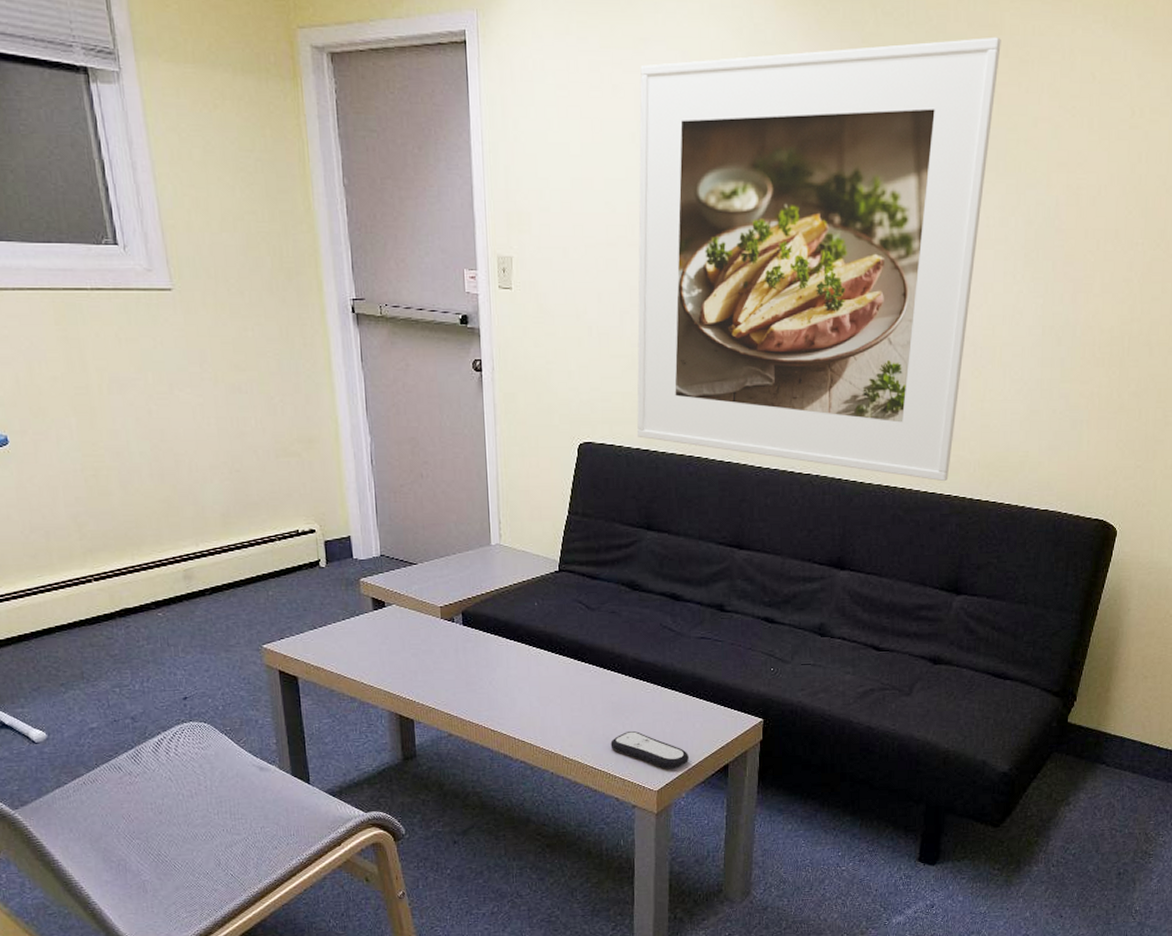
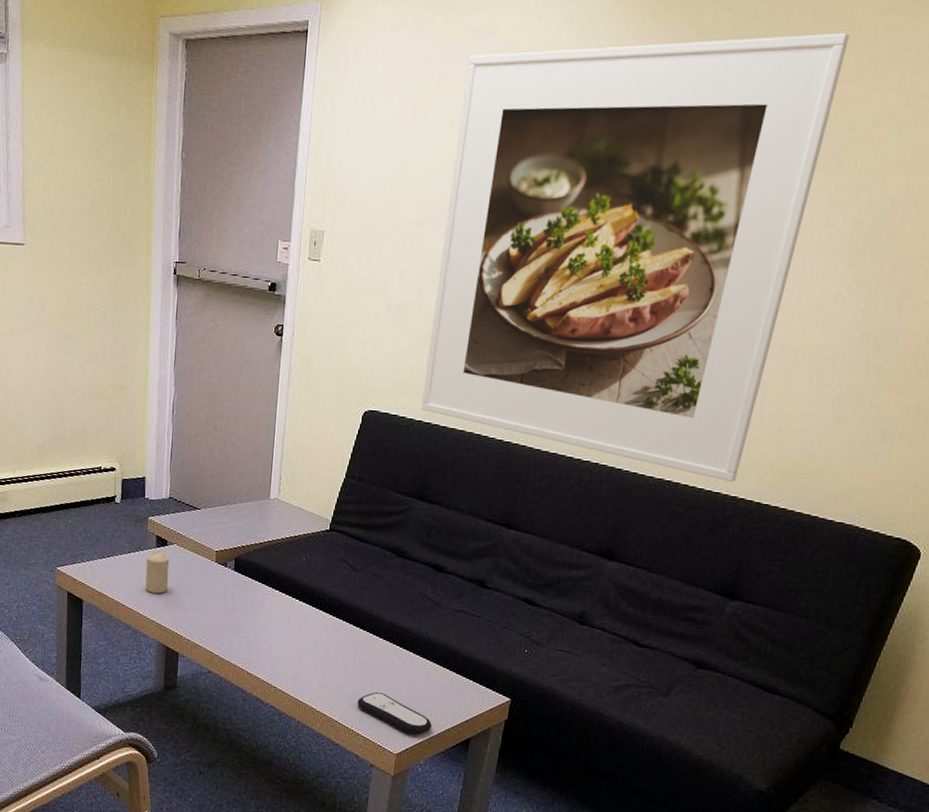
candle: none [363,614,392,660] -> present [145,551,170,594]

